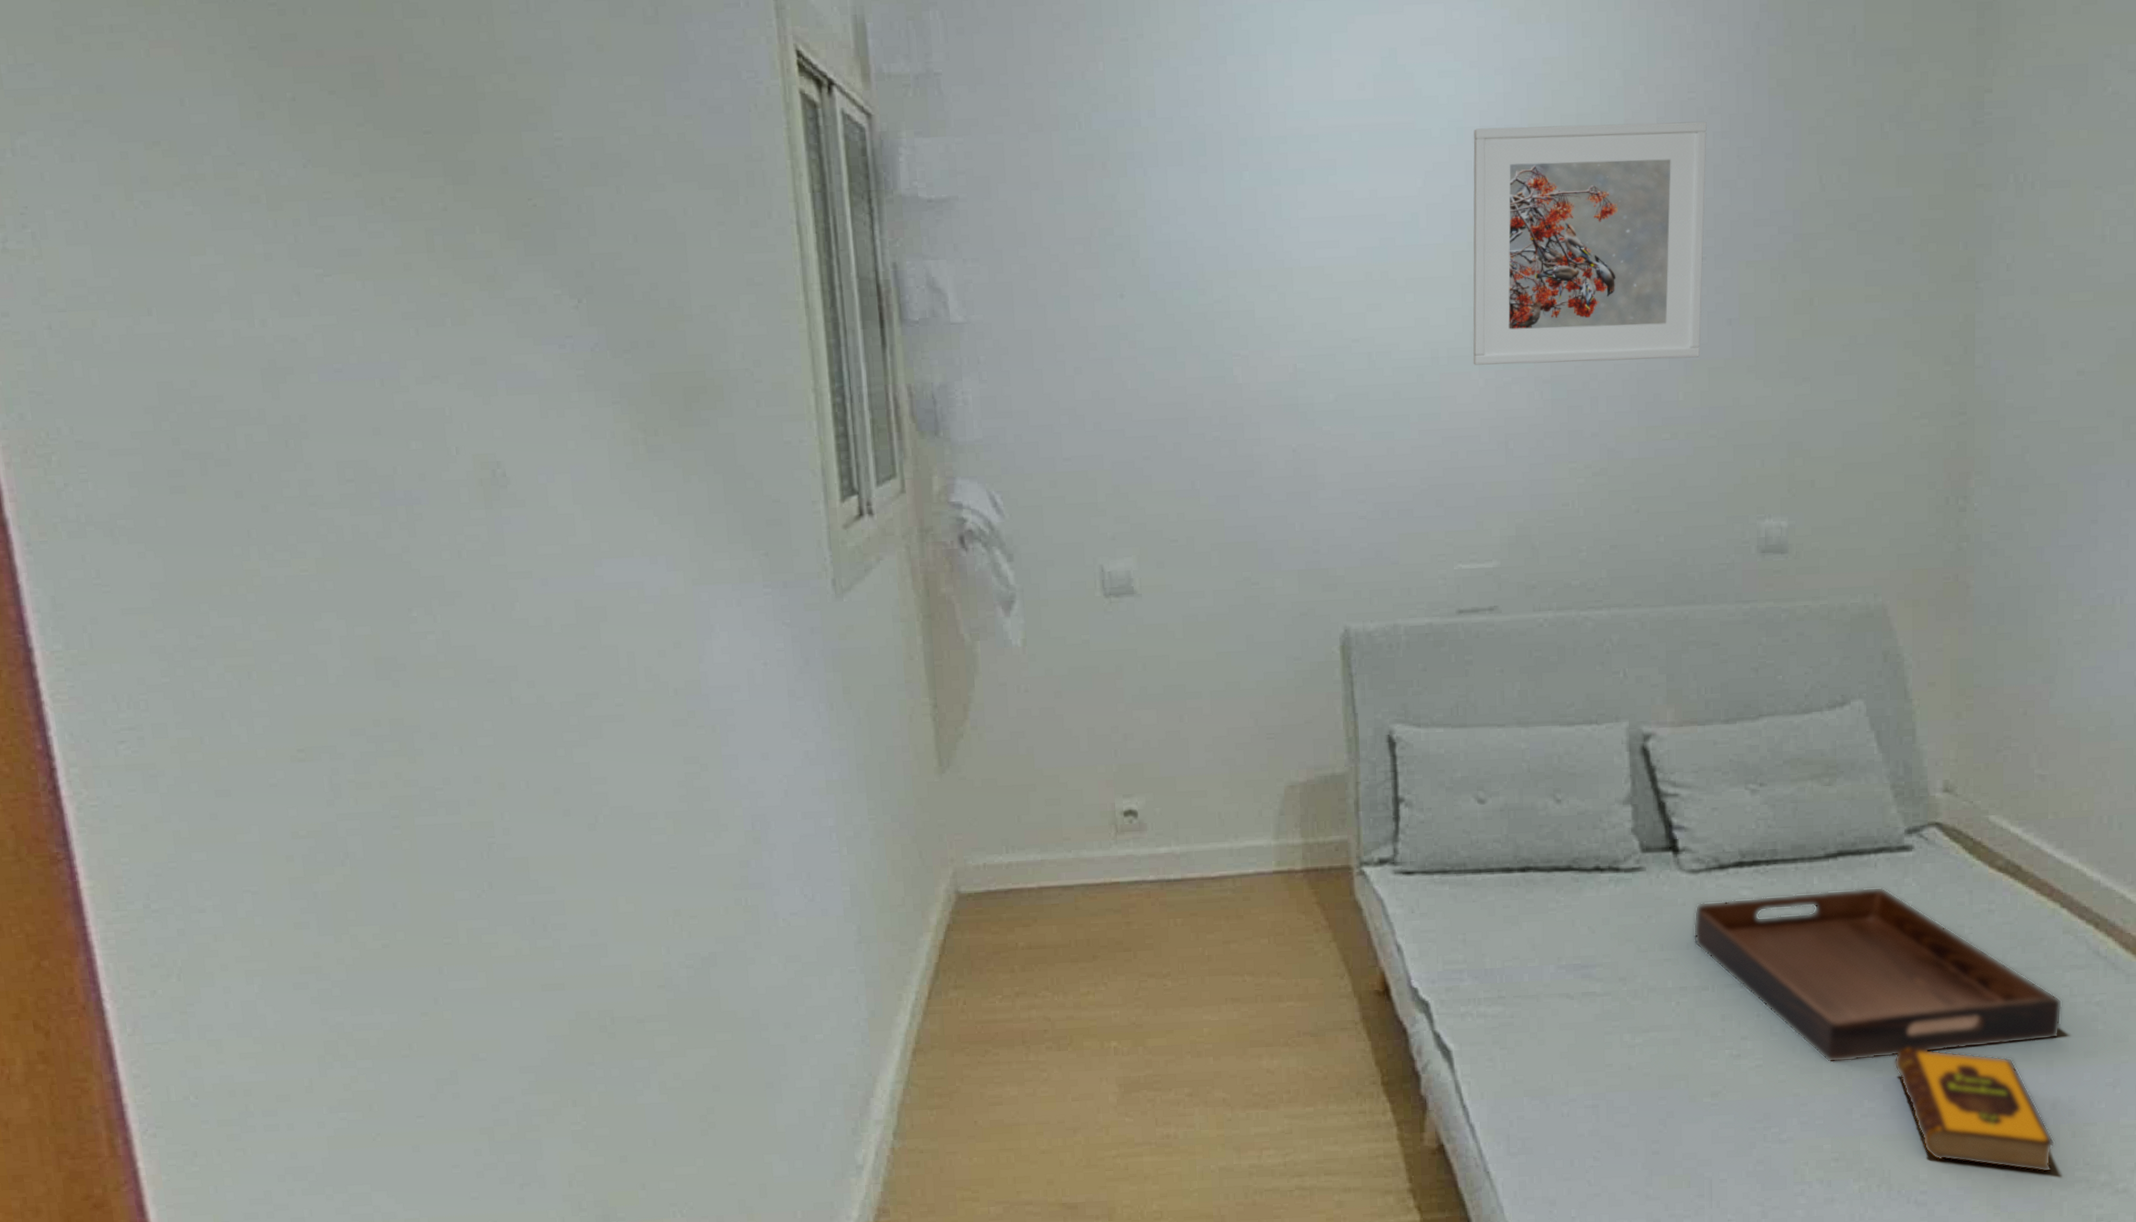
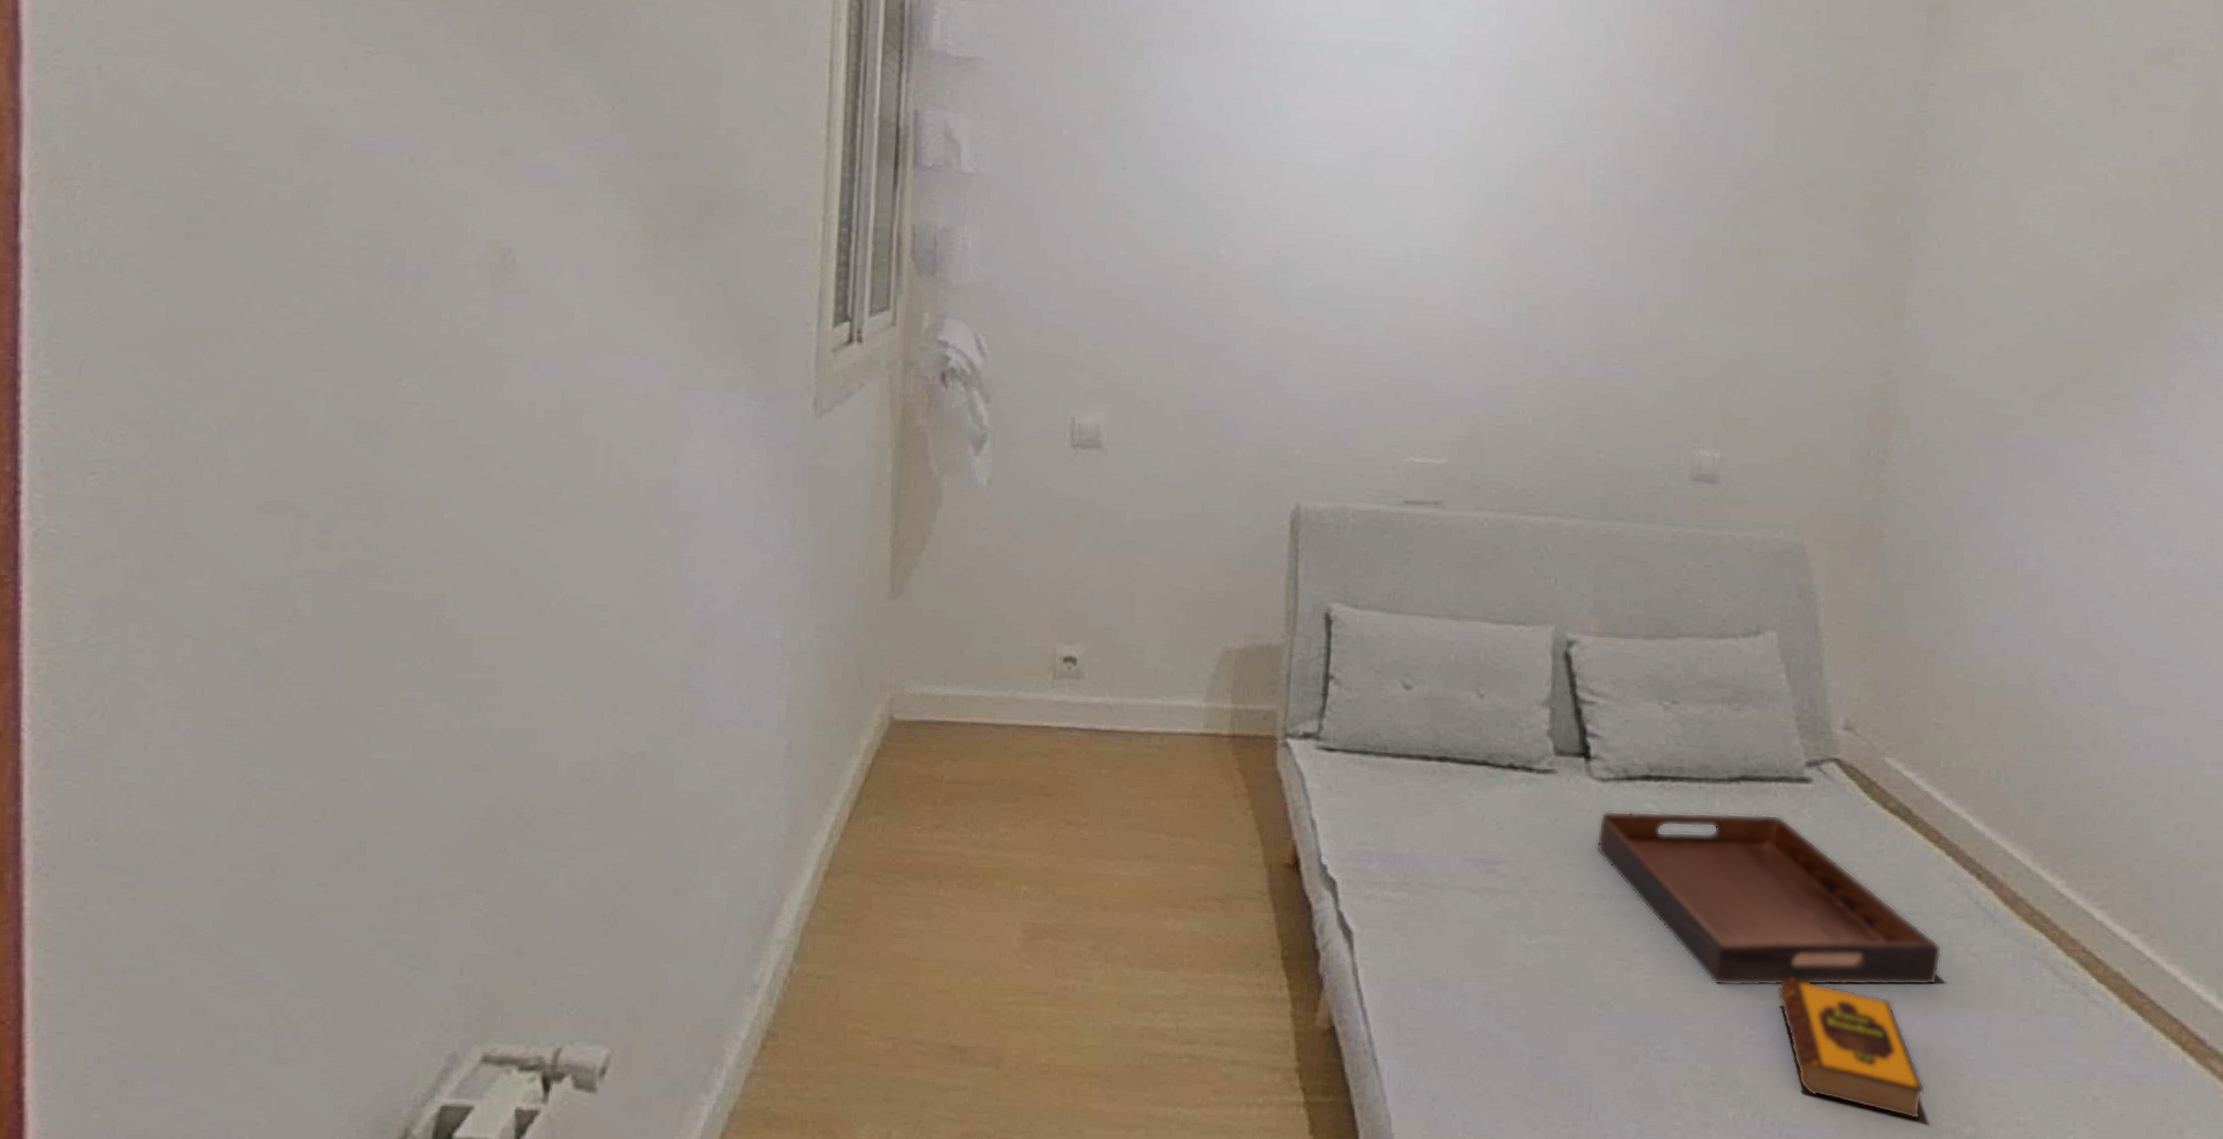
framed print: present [1473,121,1707,365] -> none [1443,58,1678,291]

